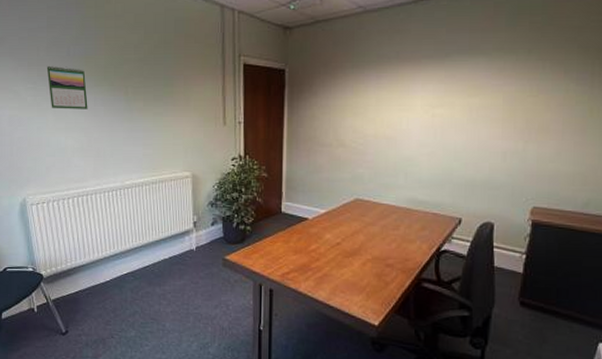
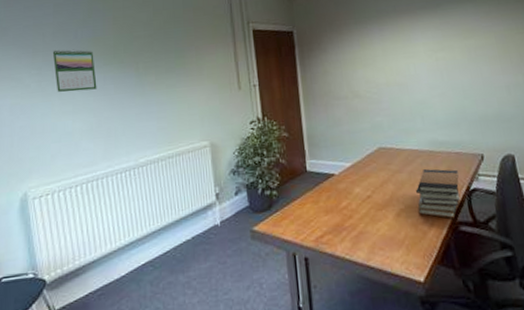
book stack: none [384,226,432,274] -> present [415,169,460,218]

